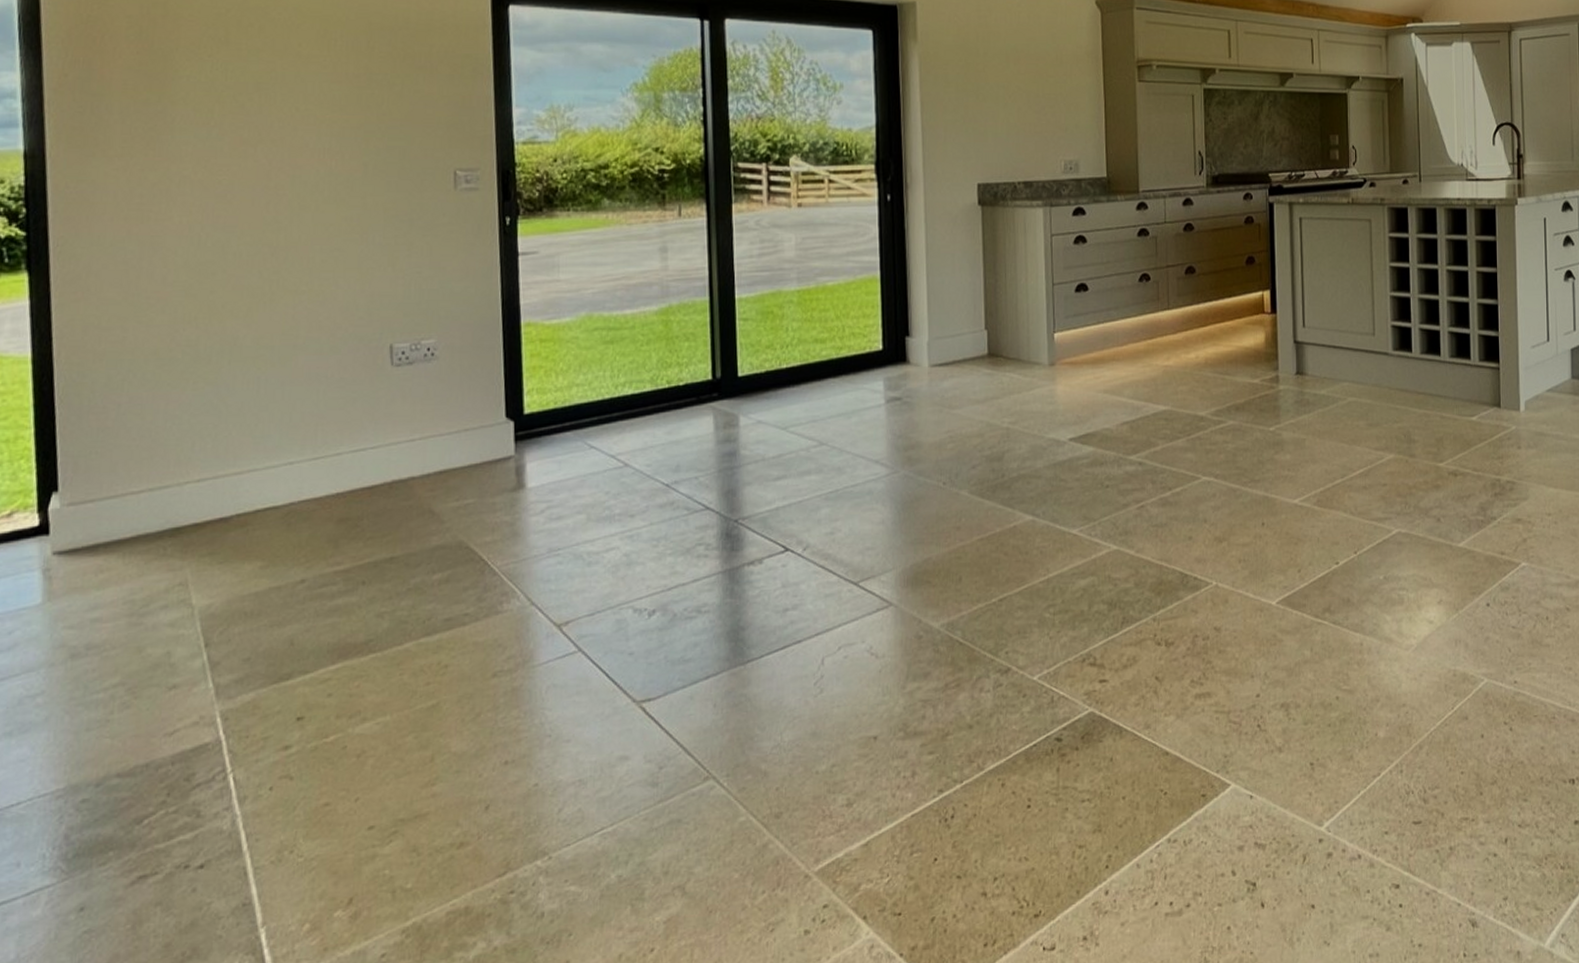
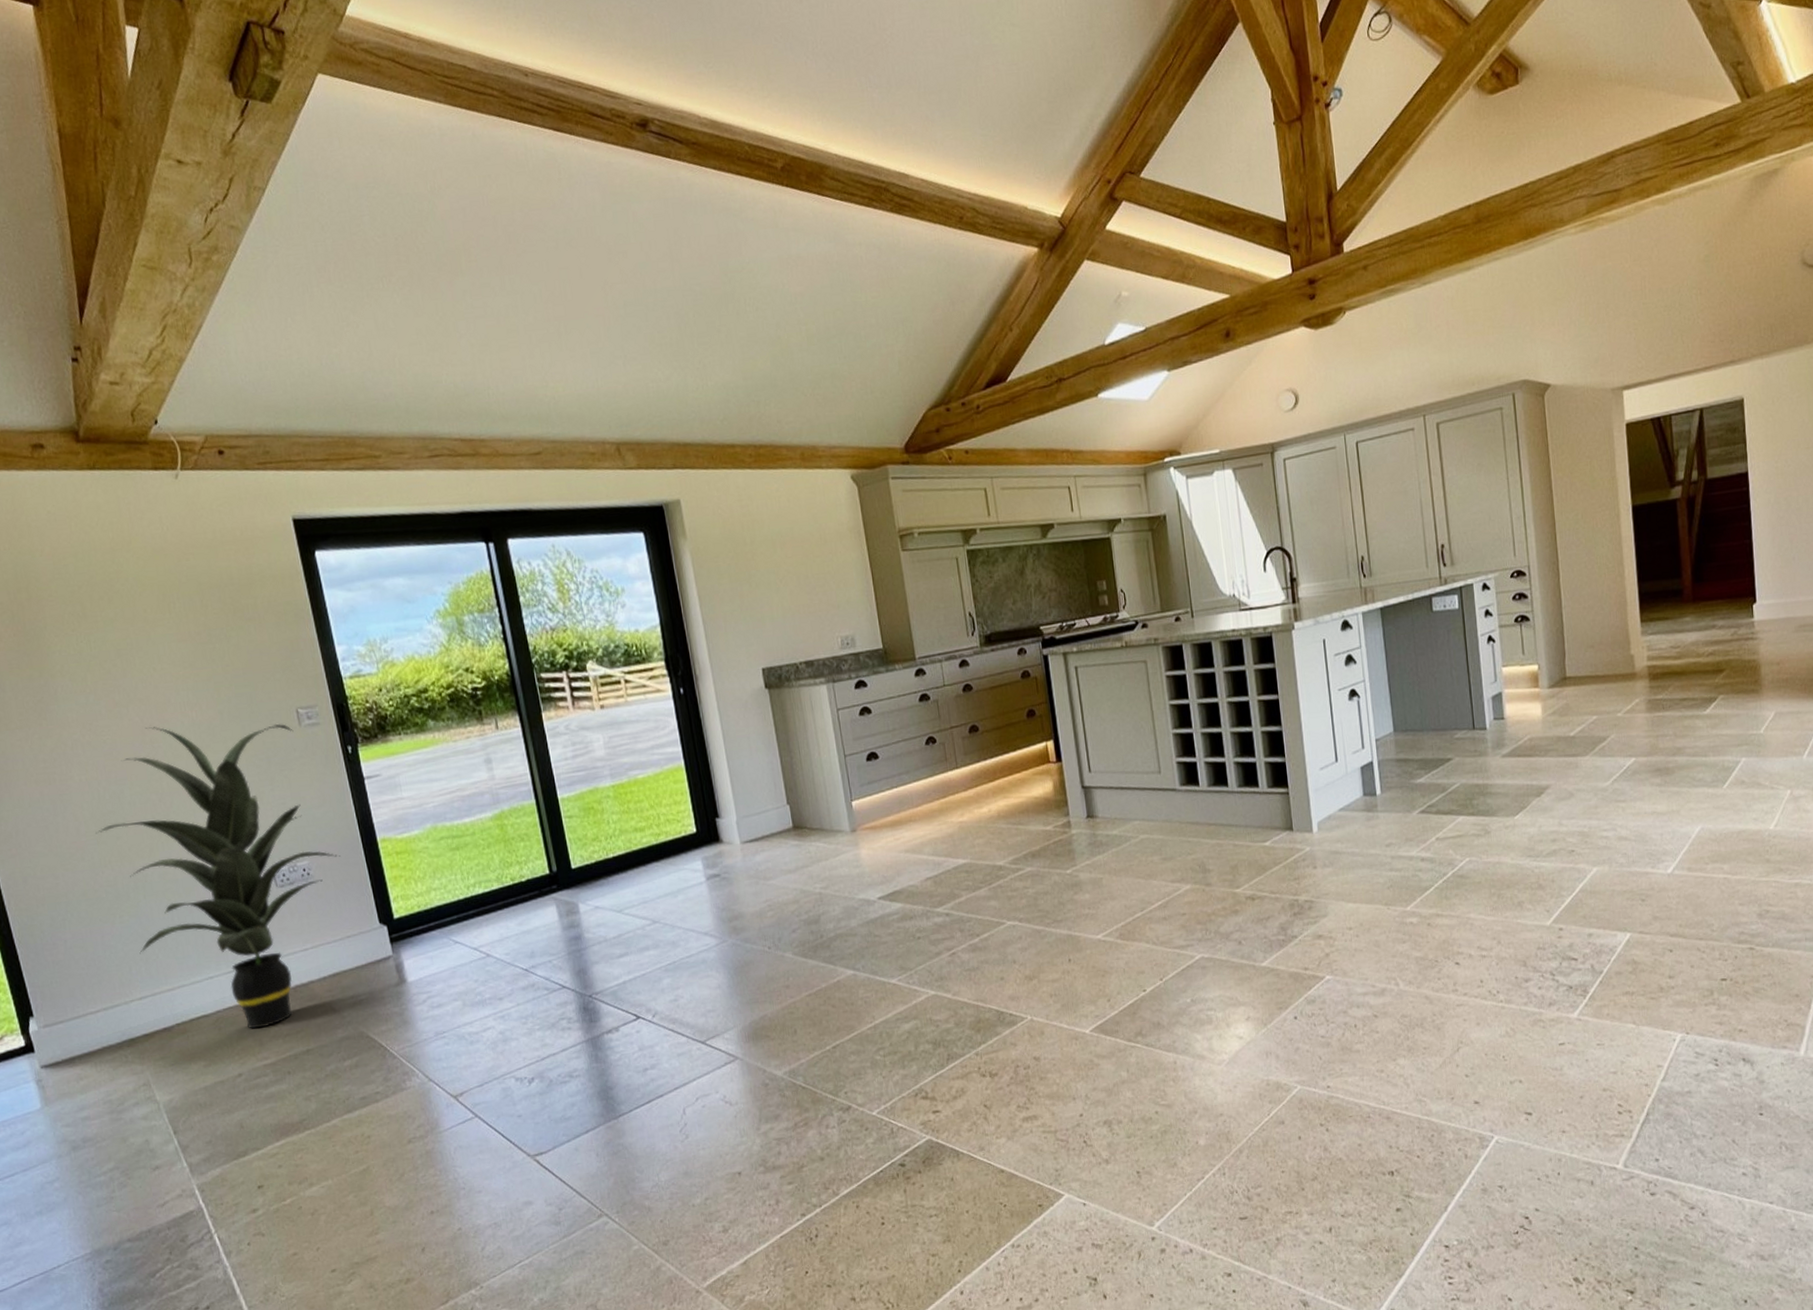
indoor plant: none [185,172,474,528] -> present [95,723,340,1029]

